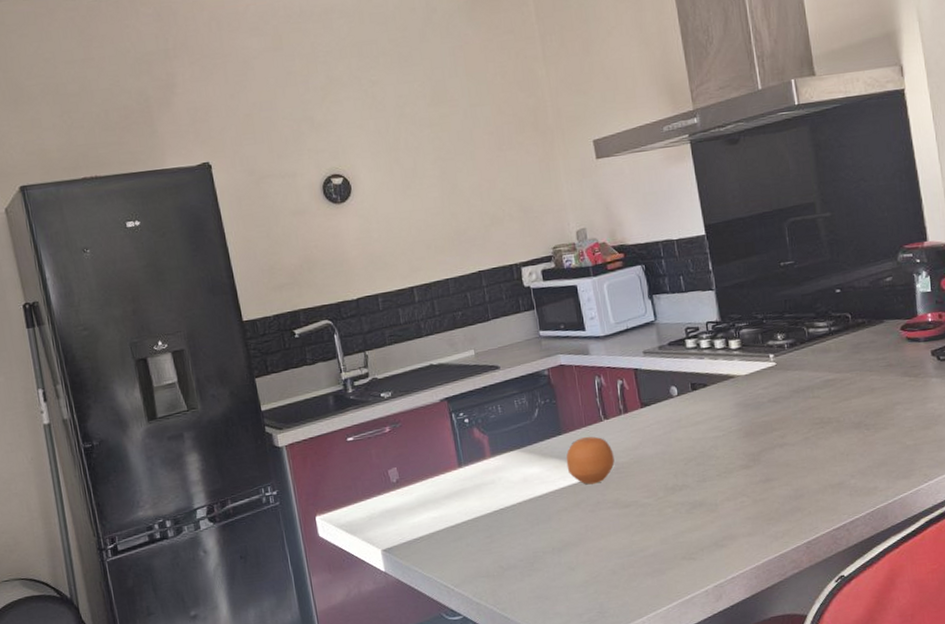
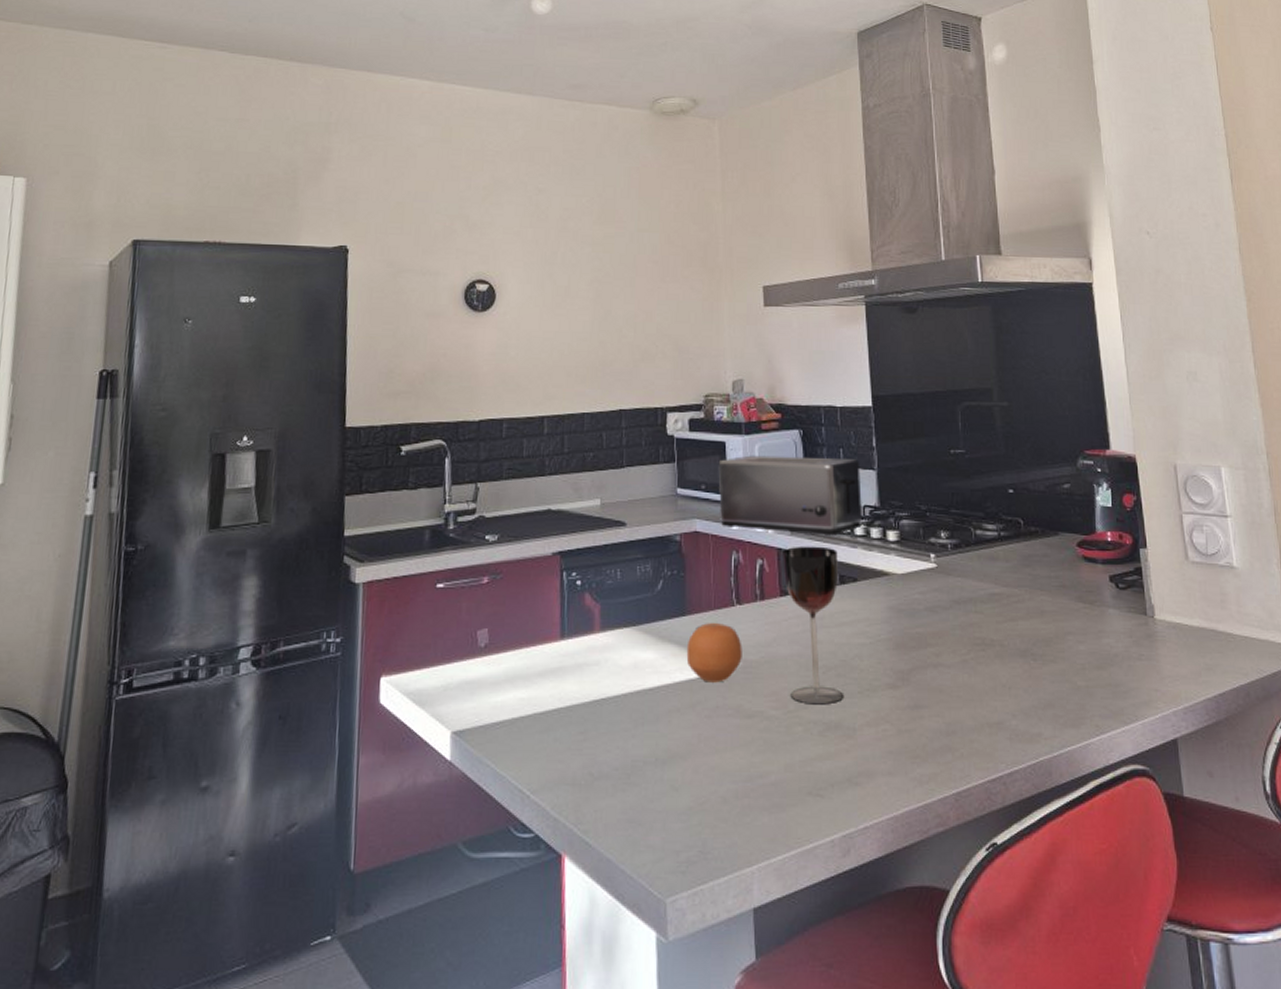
toaster: none [573,283,706,358] -> present [718,455,862,536]
wineglass: none [638,361,704,490] -> present [781,546,843,705]

